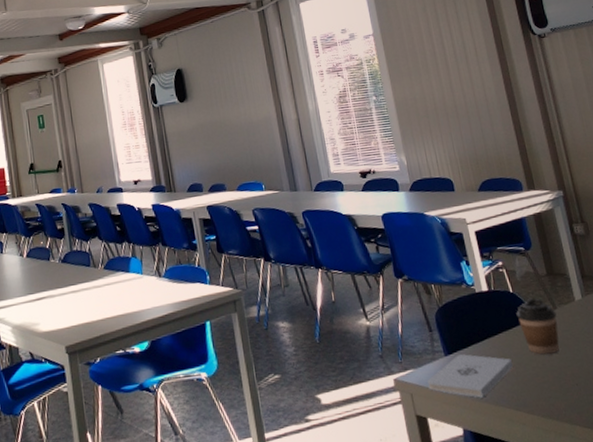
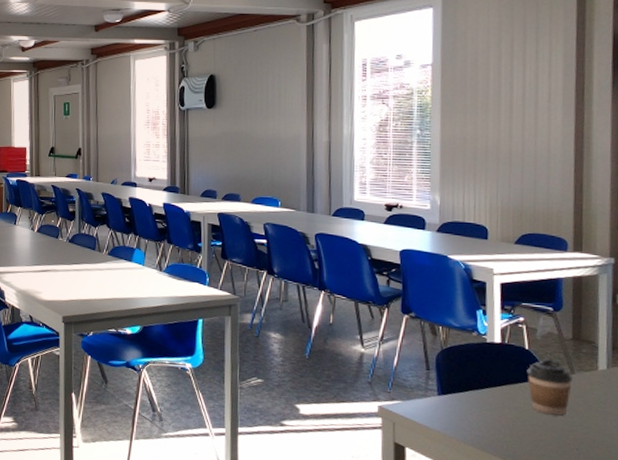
notepad: present [427,354,514,398] -> none [413,397,511,441]

